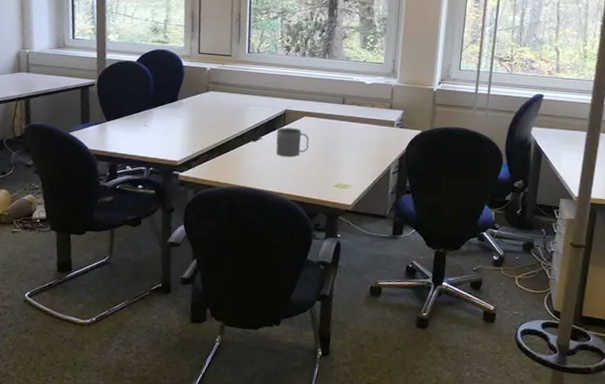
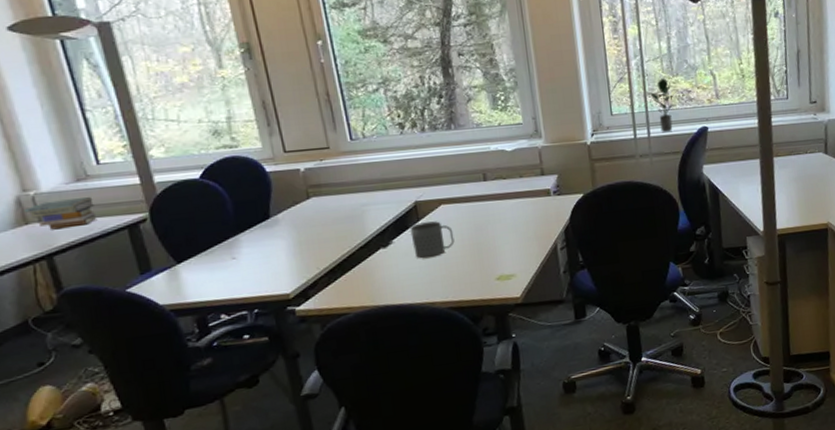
books: none [20,58,64,81] -> present [24,196,97,230]
potted plant: none [497,46,518,93] -> present [650,78,675,132]

